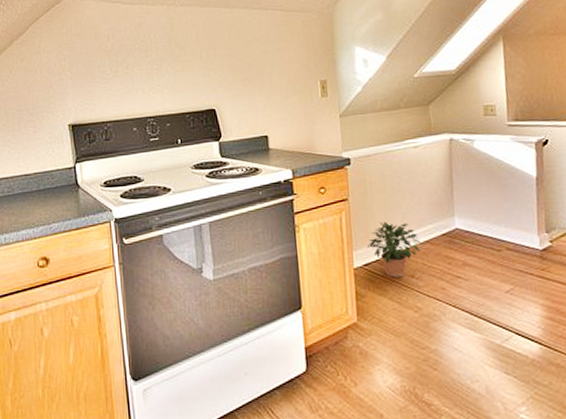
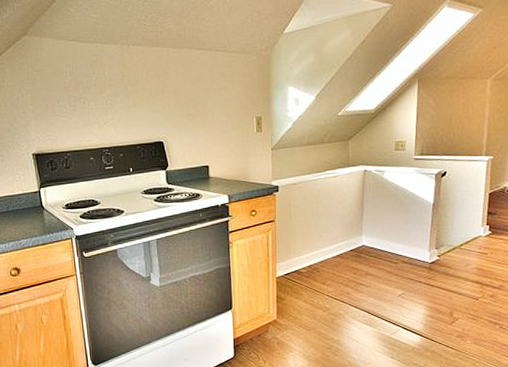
potted plant: present [367,221,423,278] -> none [288,239,334,285]

